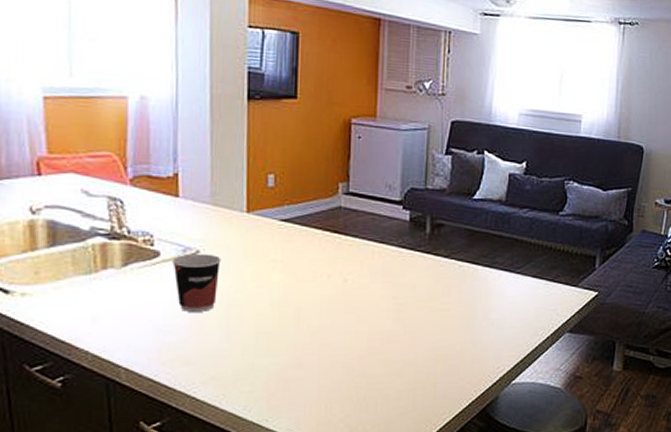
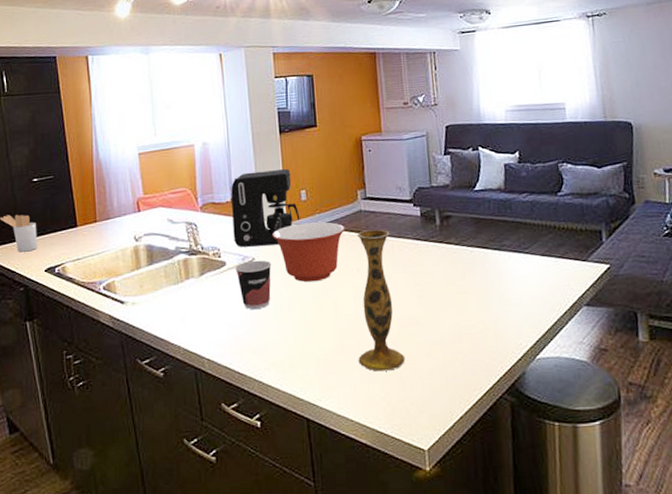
coffee maker: none [173,143,264,237] -> present [231,168,300,247]
mixing bowl: none [226,214,319,285] -> present [272,222,345,282]
vase: none [317,230,371,391] -> present [356,229,405,372]

